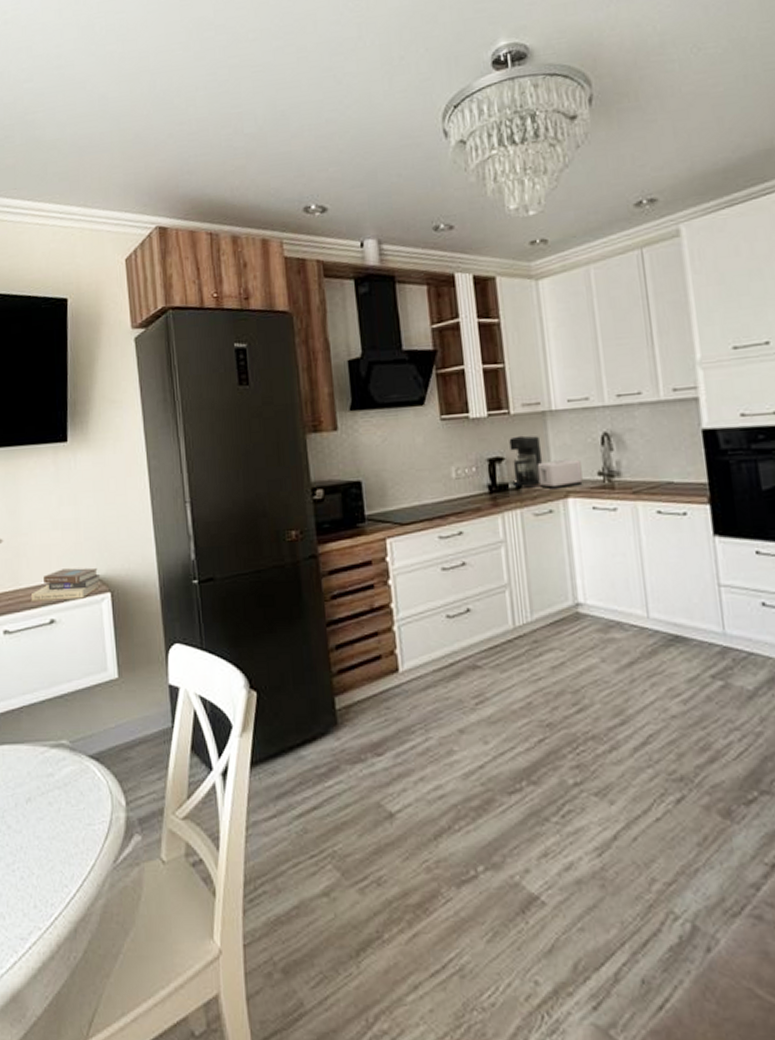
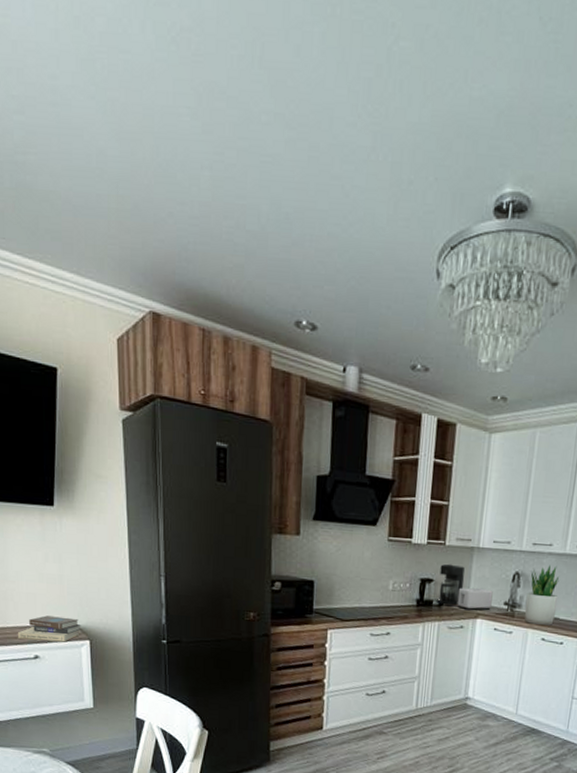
planter: none [623,417,668,494] -> present [524,565,560,625]

